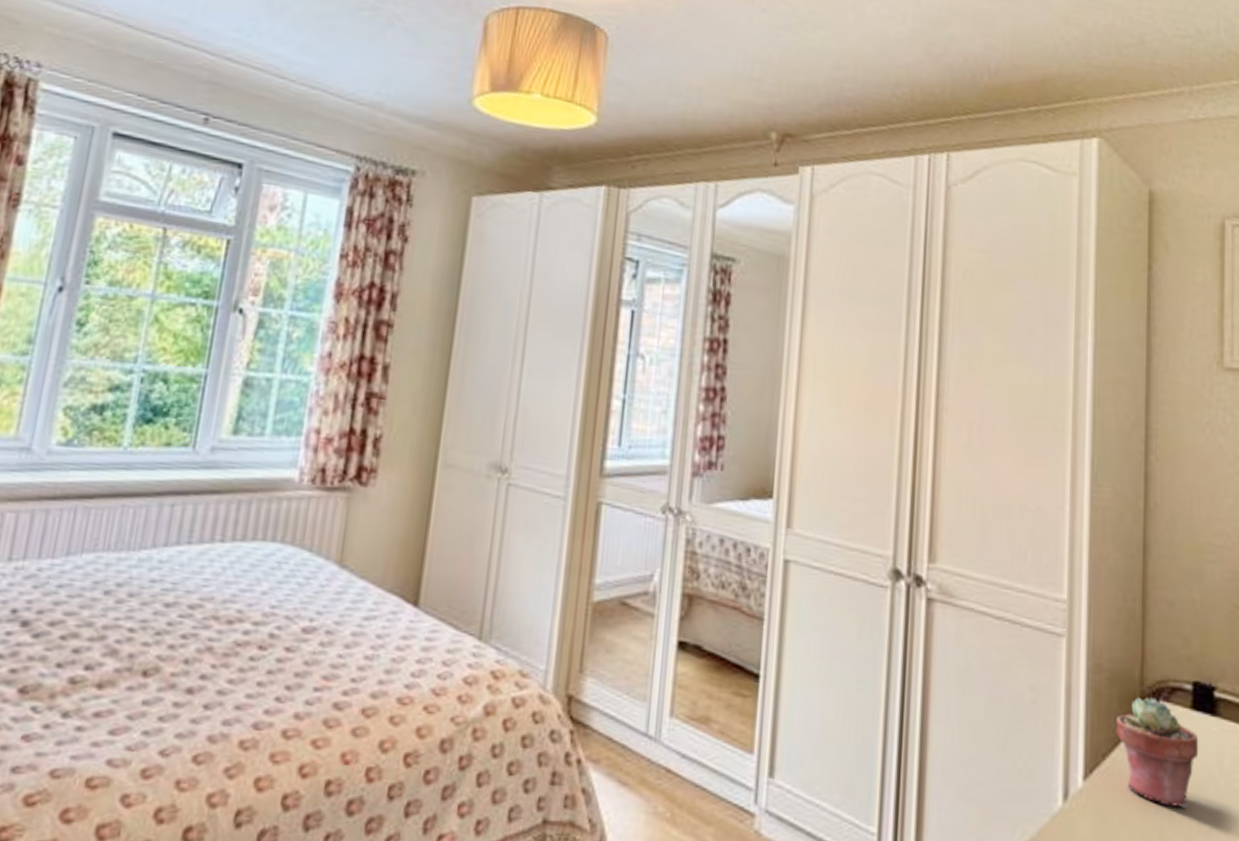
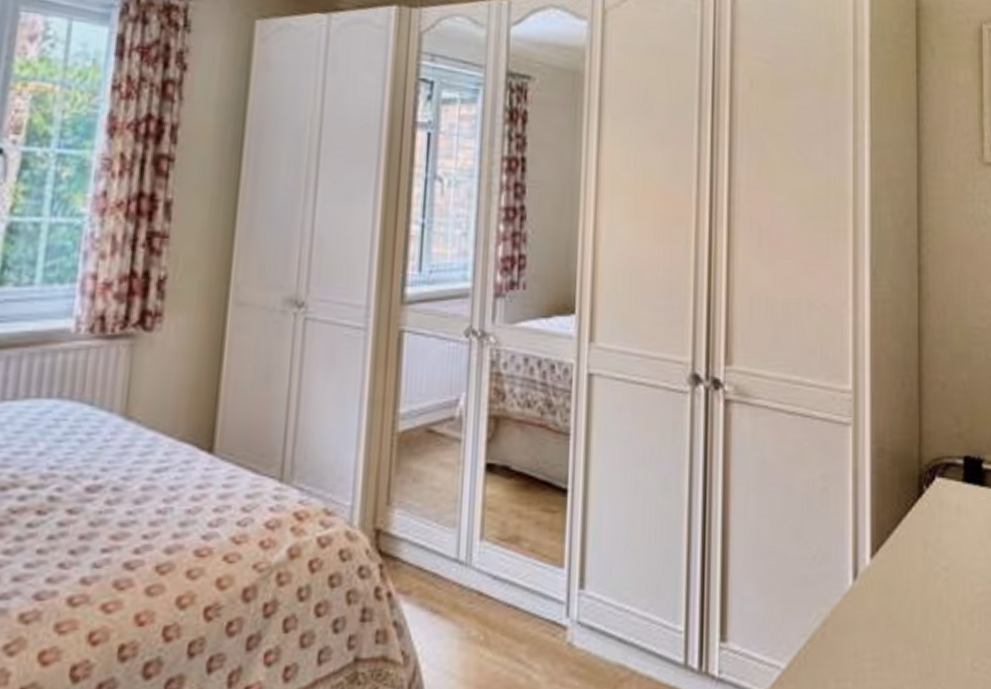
potted succulent: present [1115,697,1199,807] -> none [897,475,970,574]

